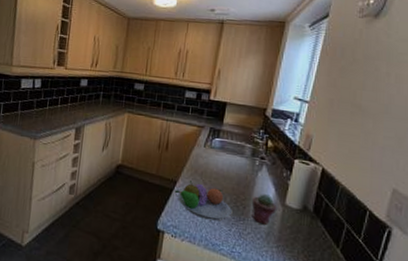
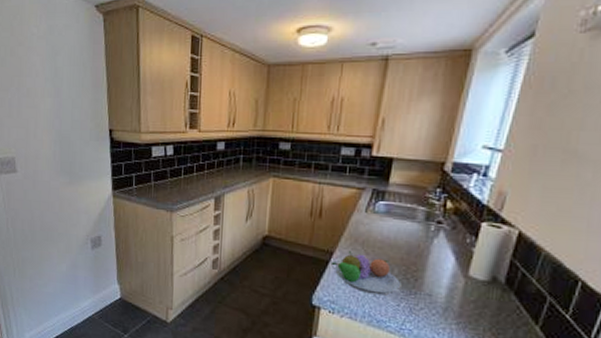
potted succulent: present [251,194,277,225] -> none [425,264,458,299]

